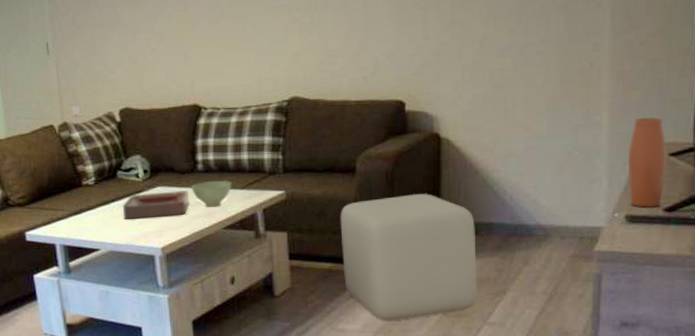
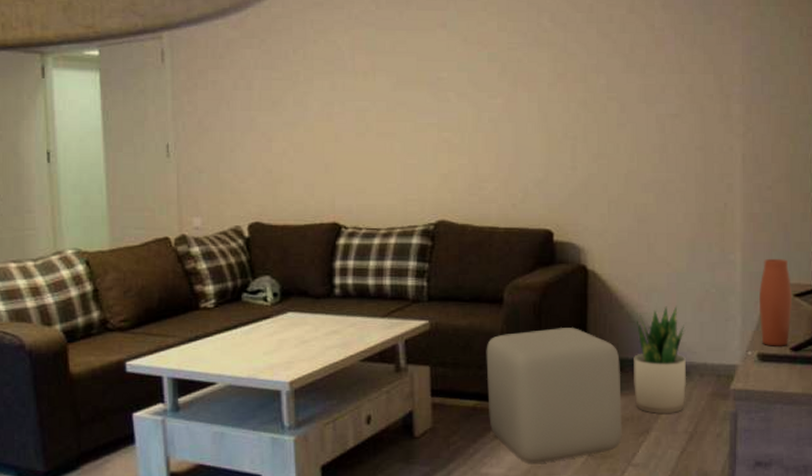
decorative tray: present [122,189,190,220] -> none [246,316,324,350]
bowl: present [190,180,232,207] -> none [326,307,372,337]
planter: none [489,170,547,275] -> present [633,306,687,414]

